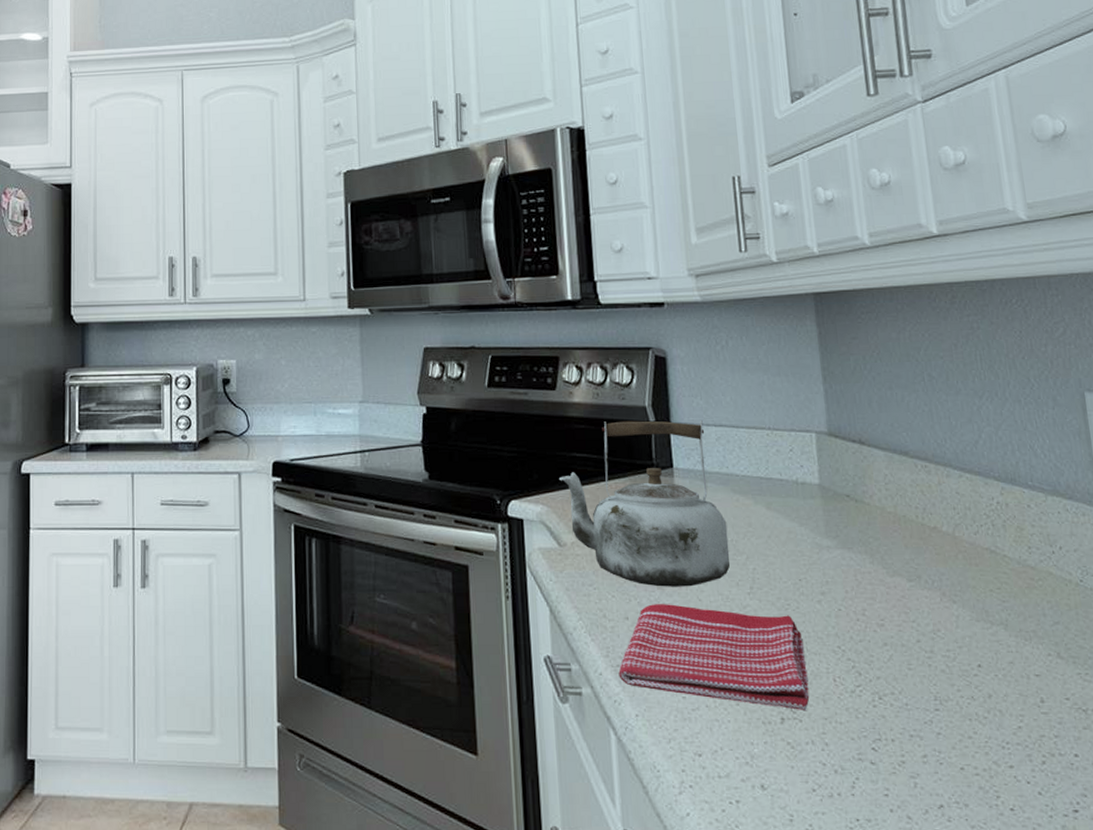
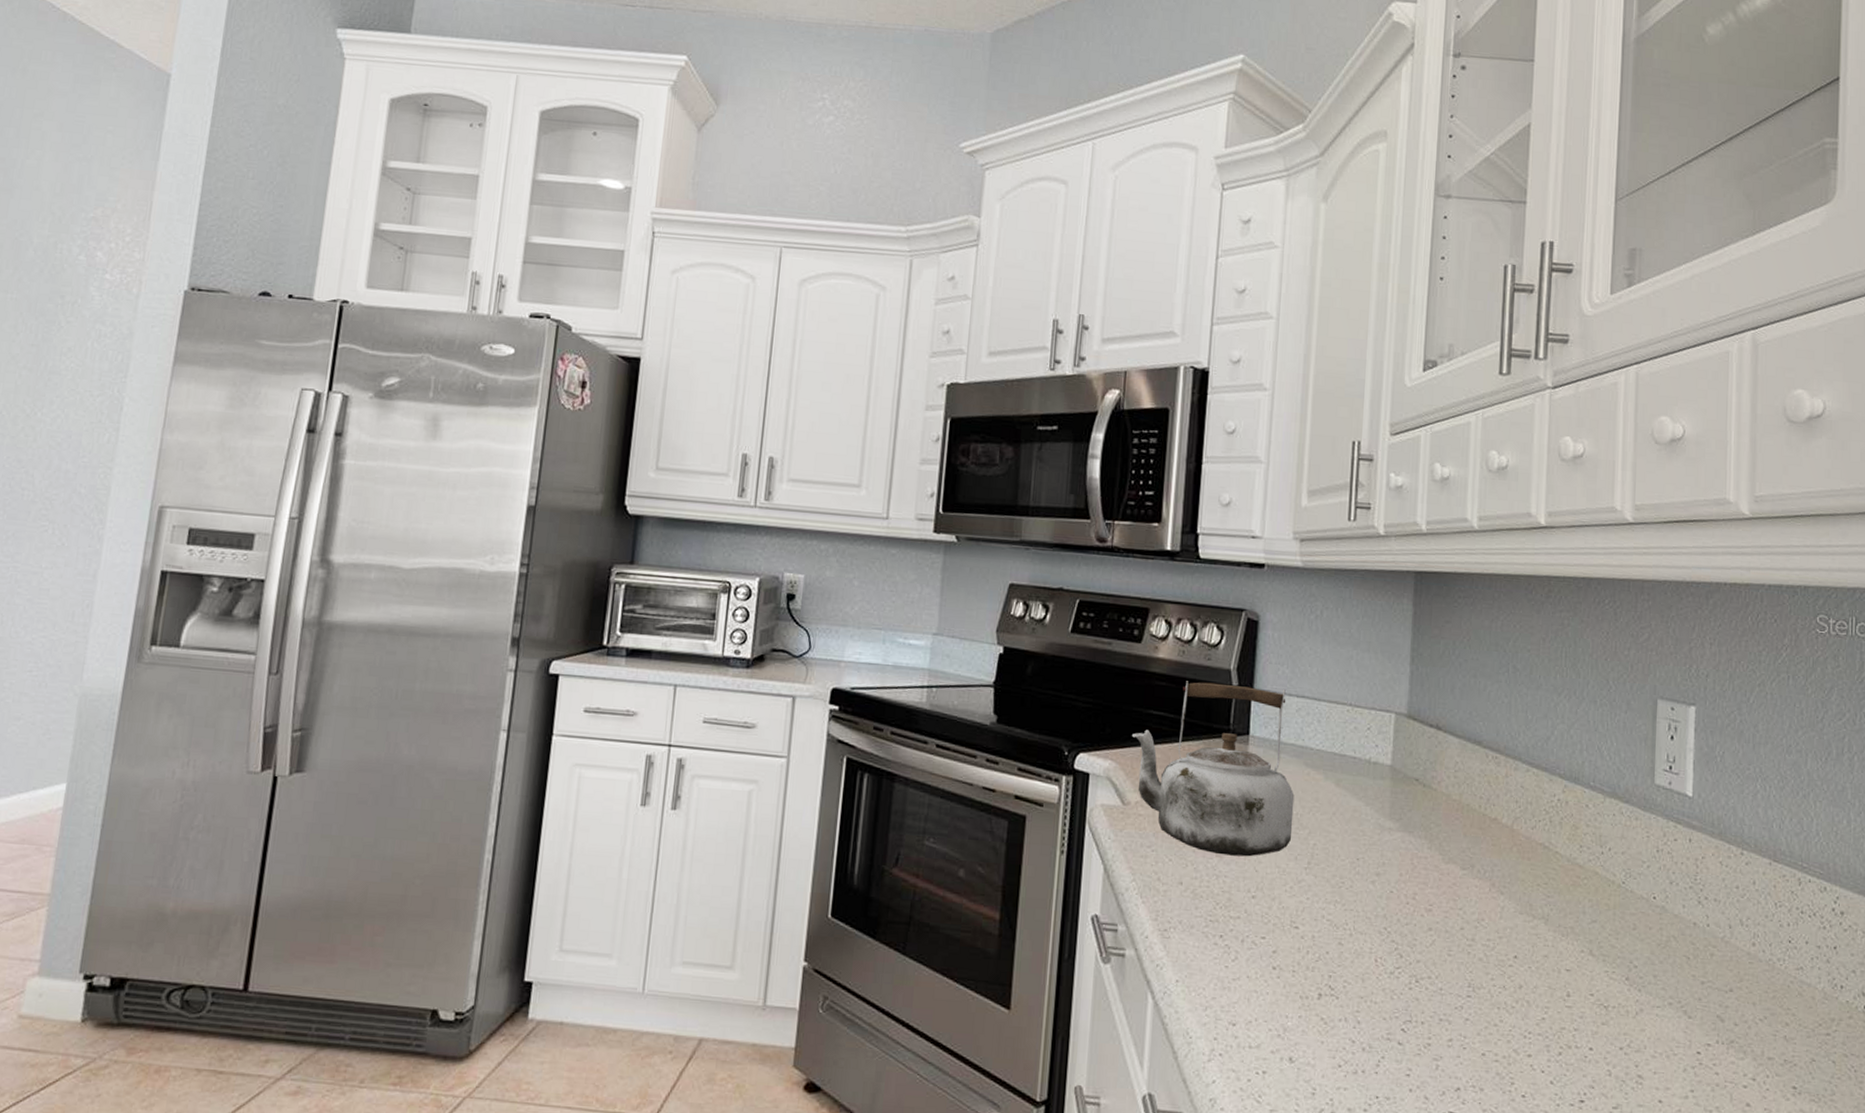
dish towel: present [618,604,810,710] -> none [1164,871,1351,988]

